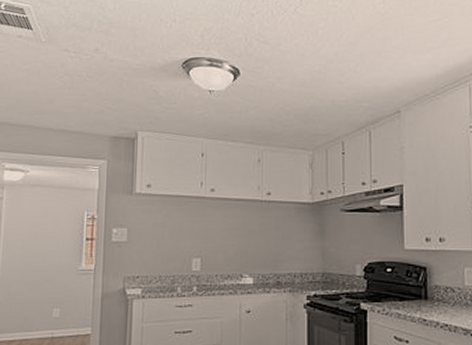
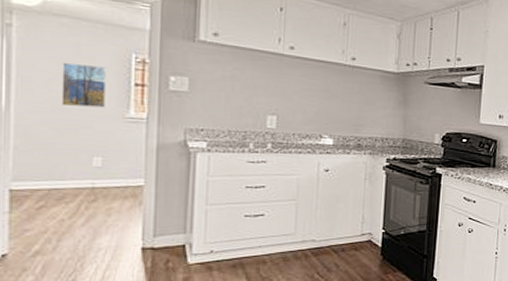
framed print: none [32,225,65,263] -> present [61,62,106,108]

